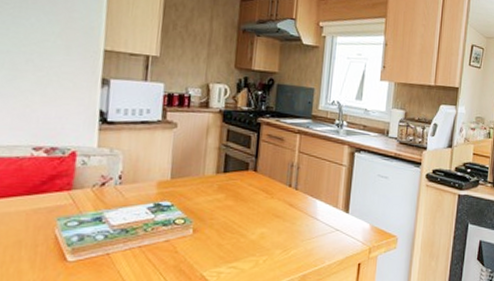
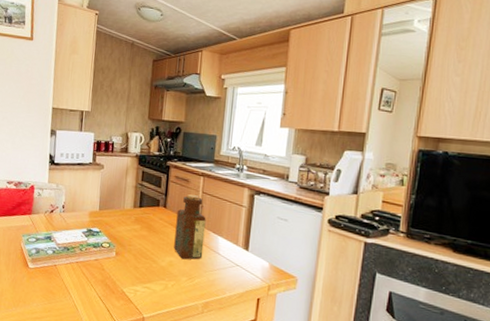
bottle: none [266,155,303,230] -> present [174,194,206,260]

